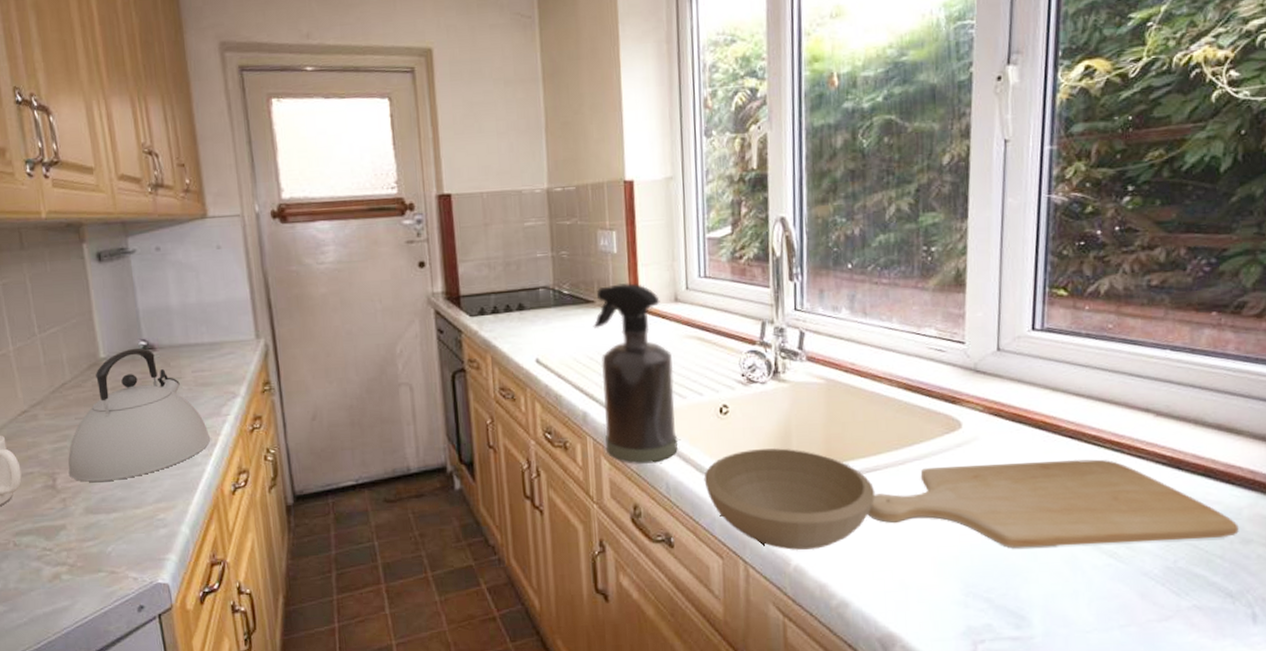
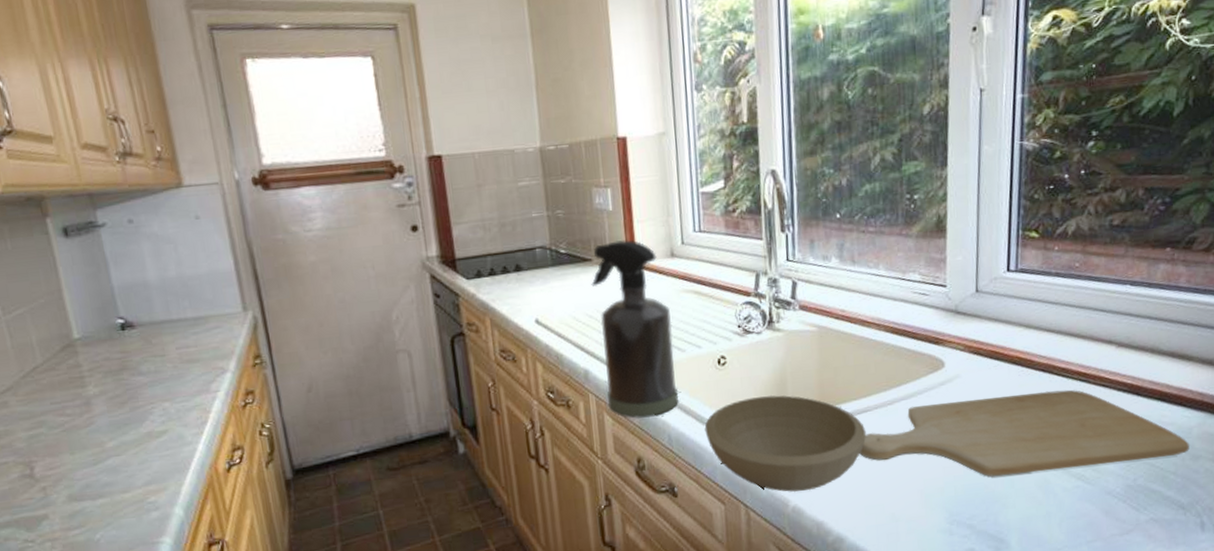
kettle: present [68,348,211,483] -> none [45,326,201,469]

